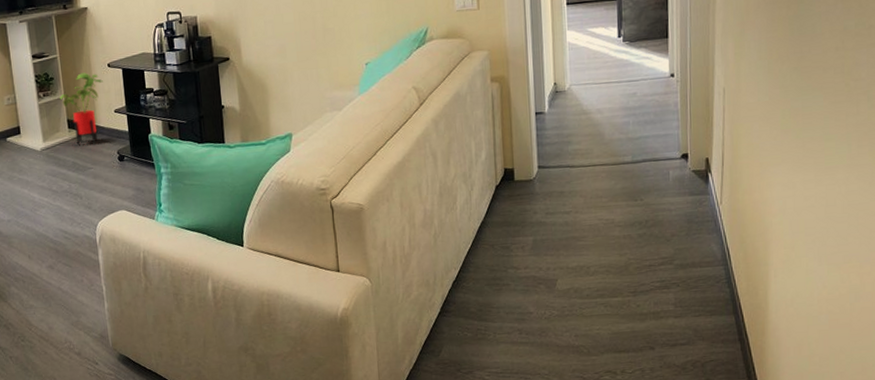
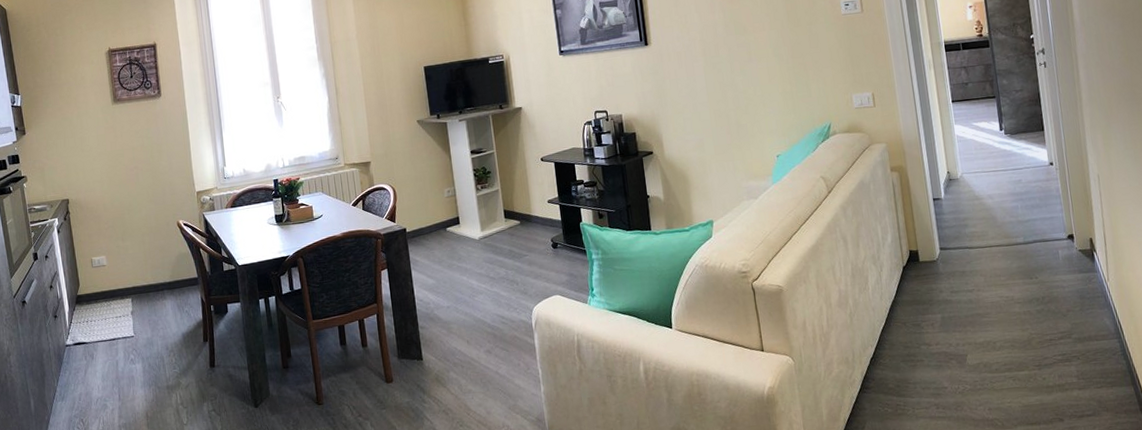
house plant: present [59,72,103,146] -> none [496,166,537,234]

